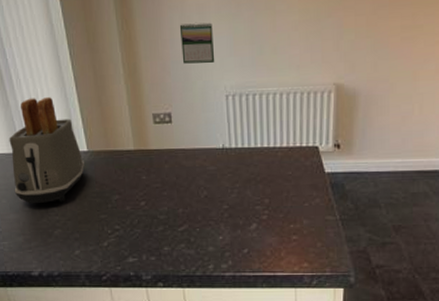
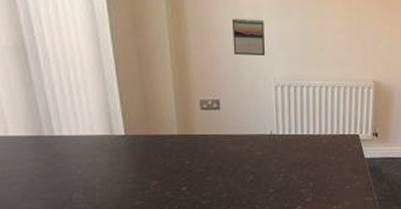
toaster: present [9,97,84,203] -> none [28,78,120,190]

